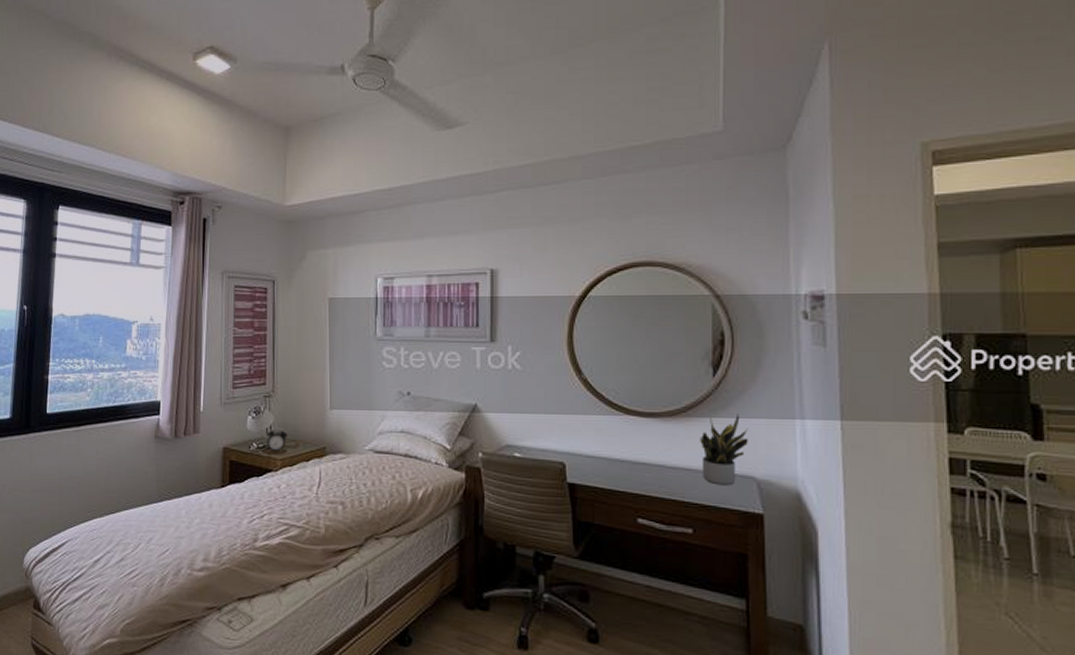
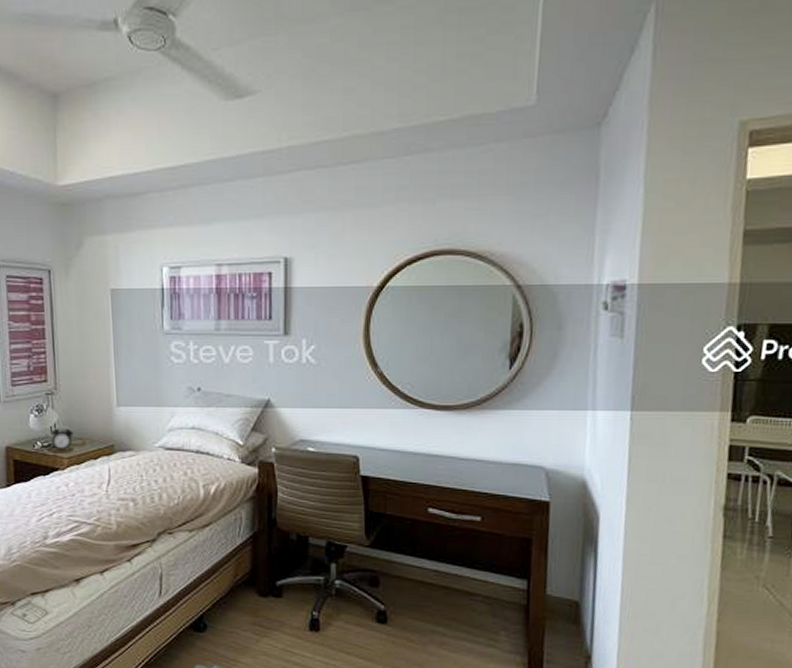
potted plant: present [700,414,749,486] -> none [493,406,541,476]

